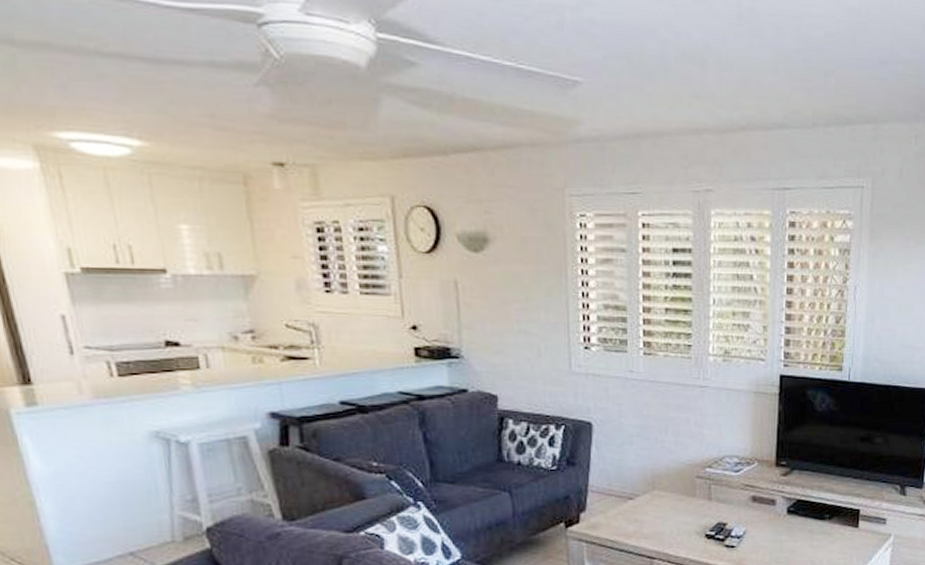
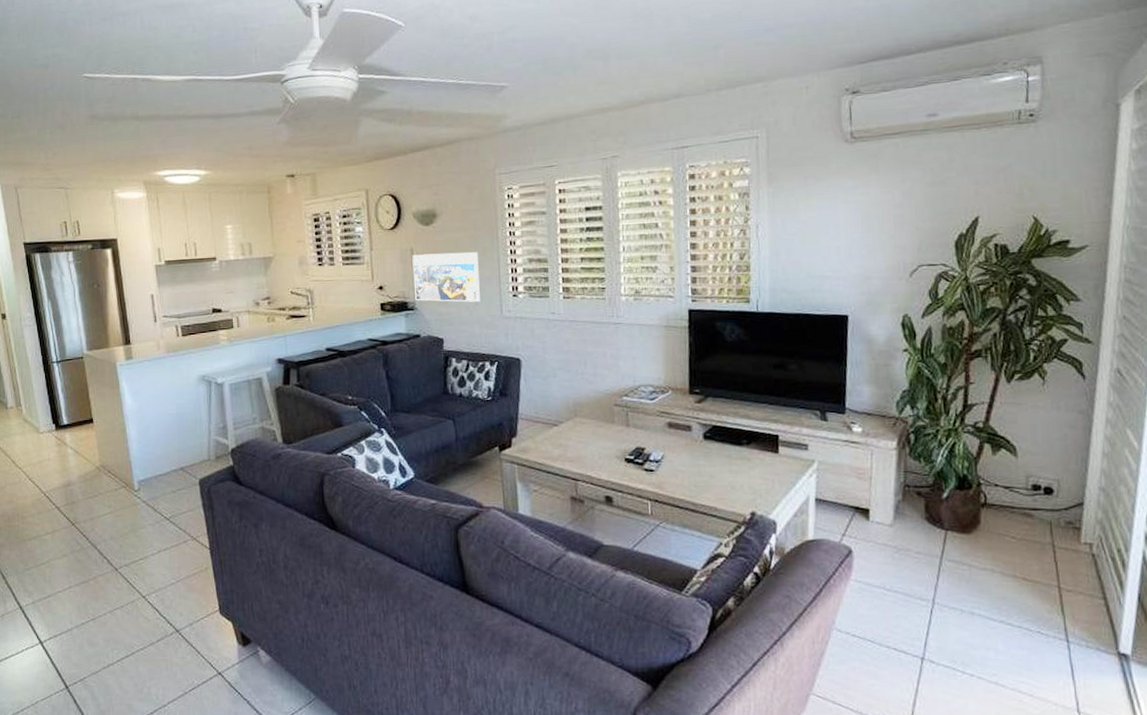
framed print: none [456,288,544,353] -> present [412,252,480,302]

